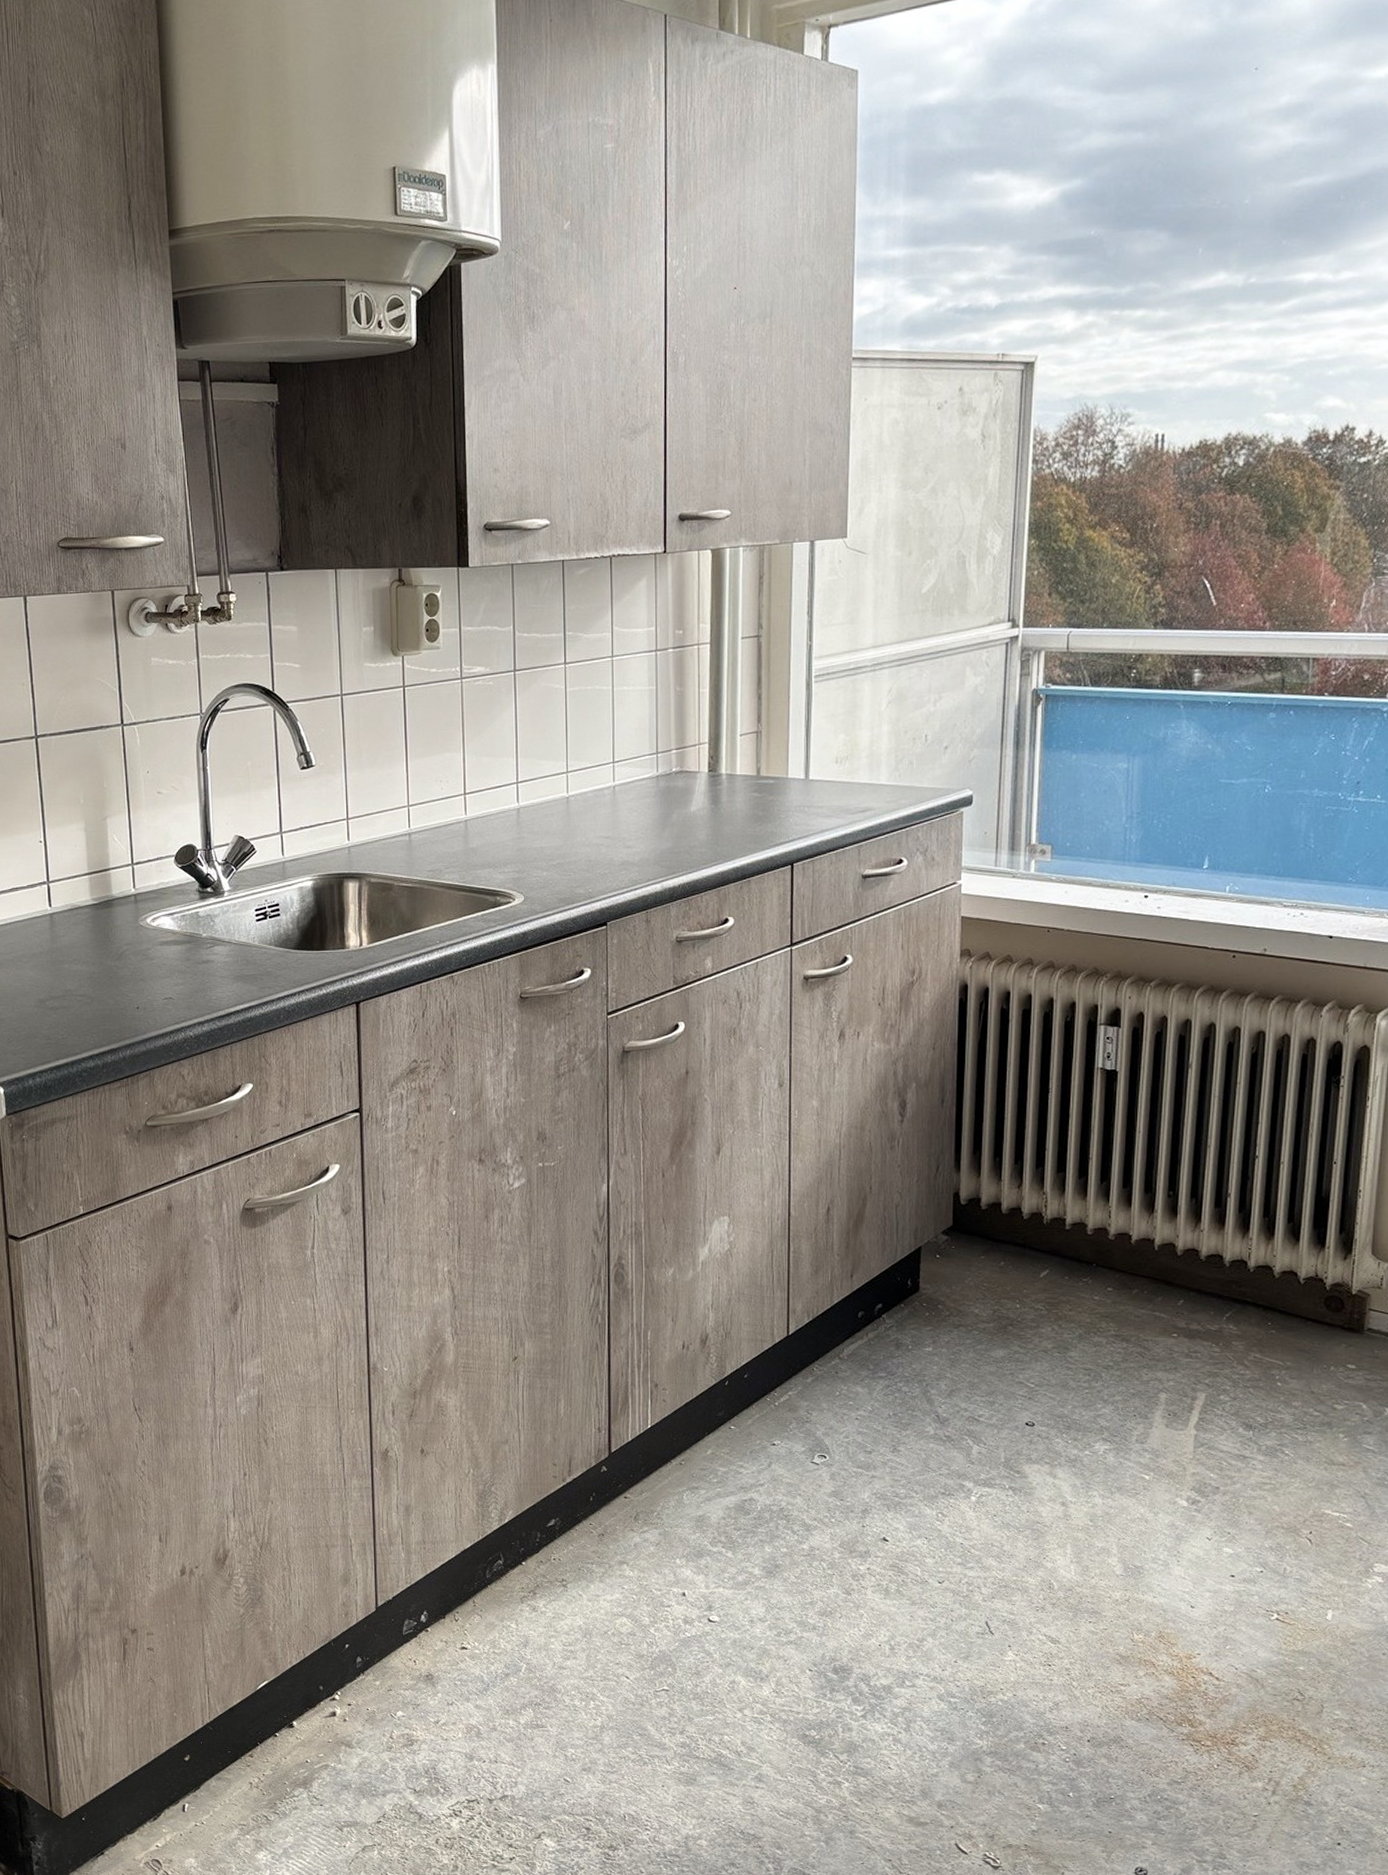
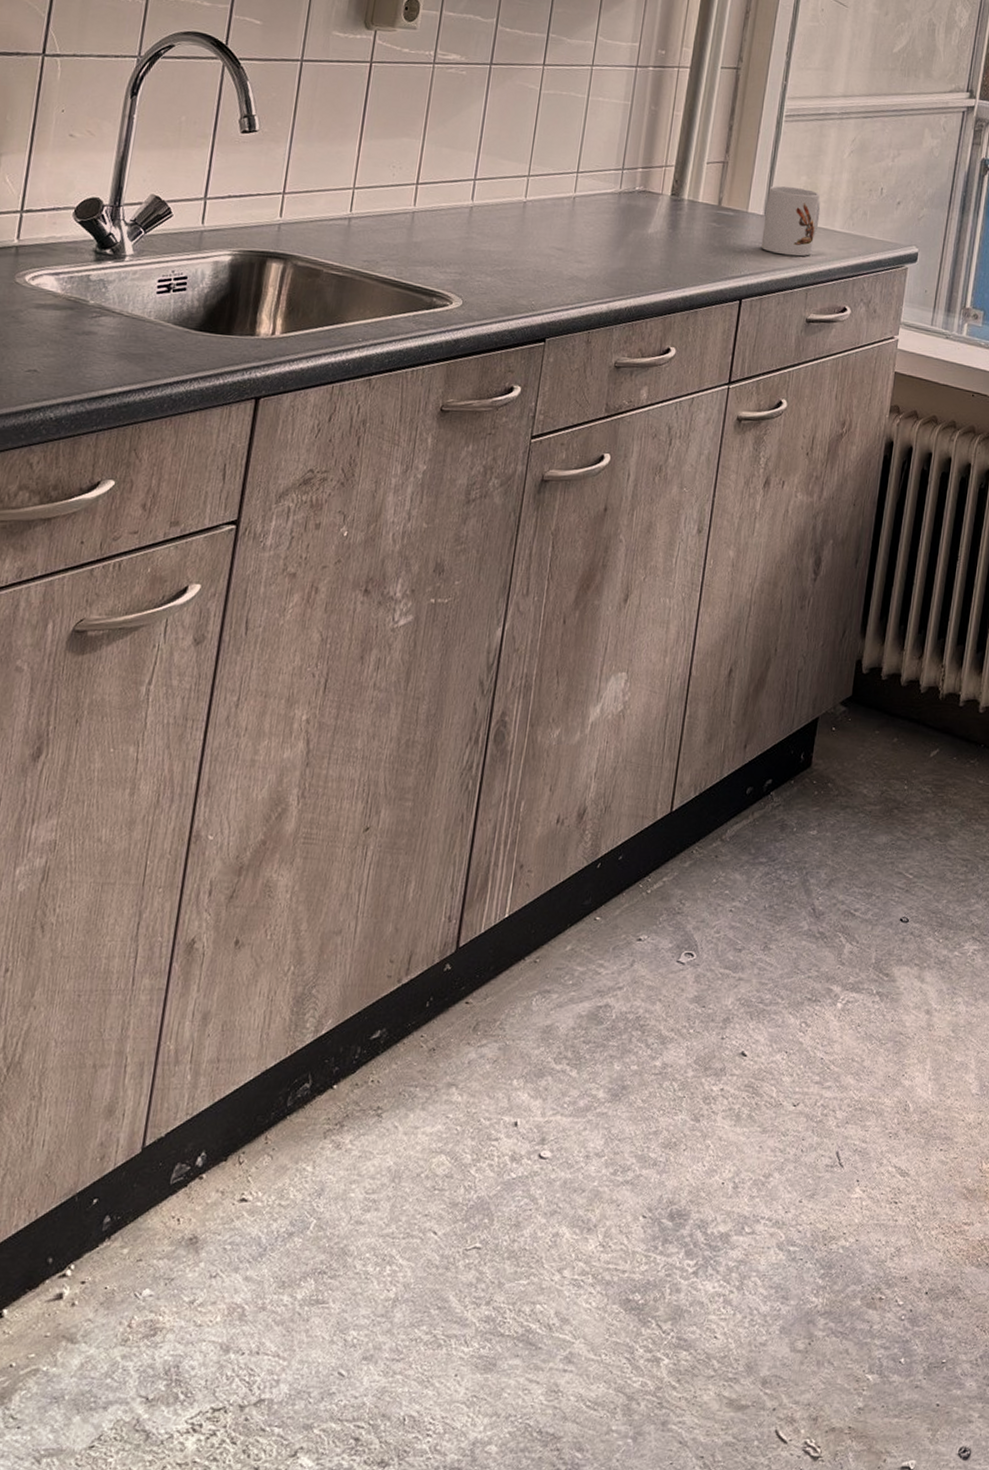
mug: none [806,746,863,815] -> present [761,185,821,257]

